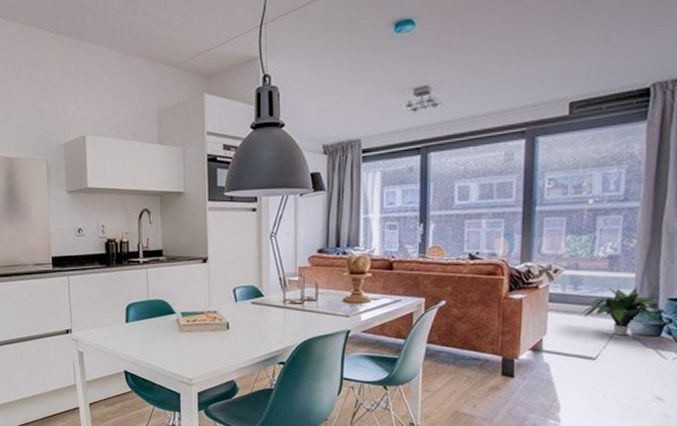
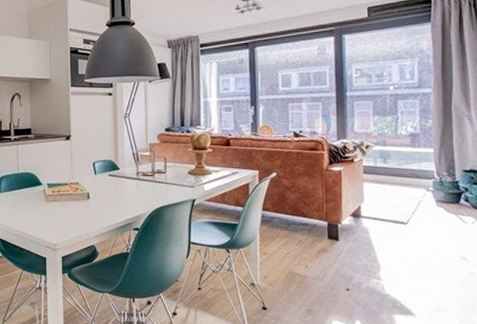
potted plant: present [582,286,668,336] -> none [392,160,464,203]

